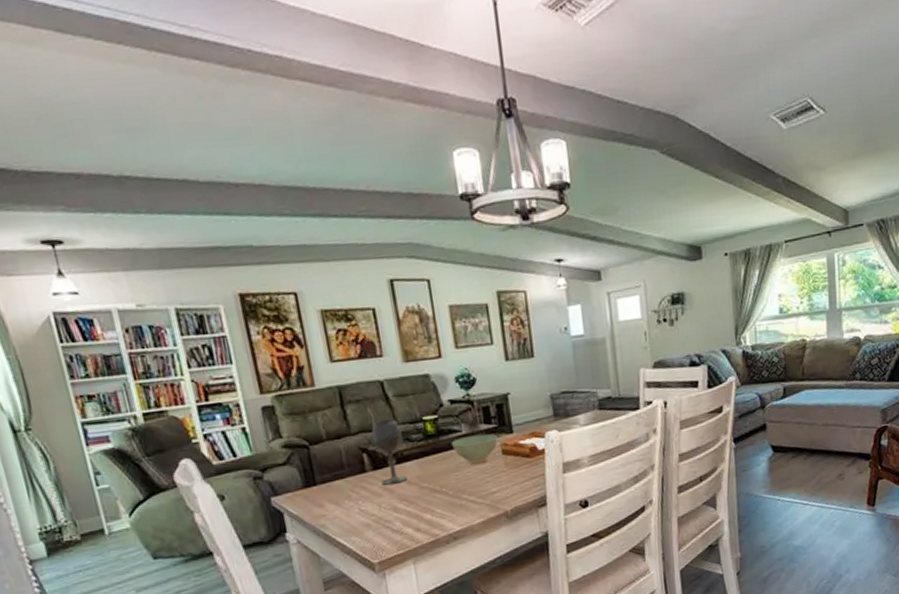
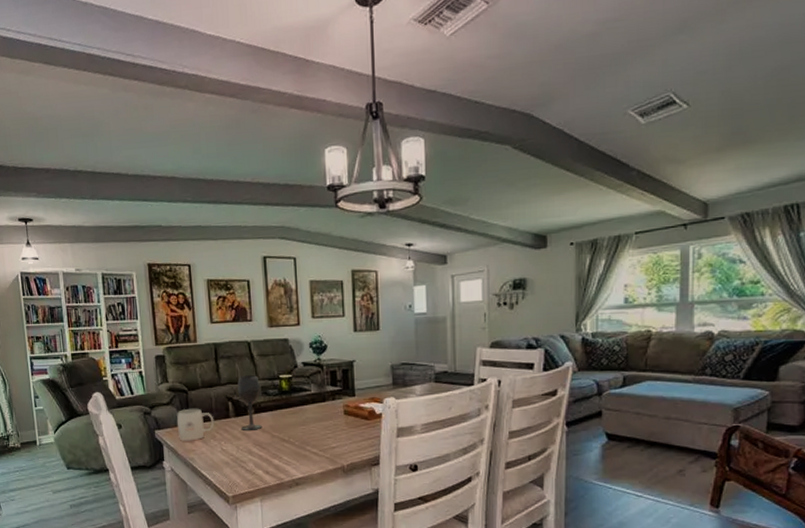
mug: none [298,465,348,507] -> present [176,408,215,441]
bowl: present [451,433,498,465] -> none [301,394,341,421]

